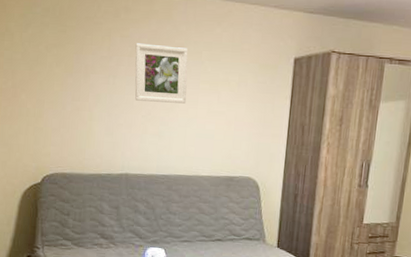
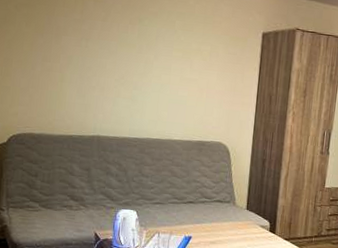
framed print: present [135,43,188,104] -> none [108,8,162,70]

